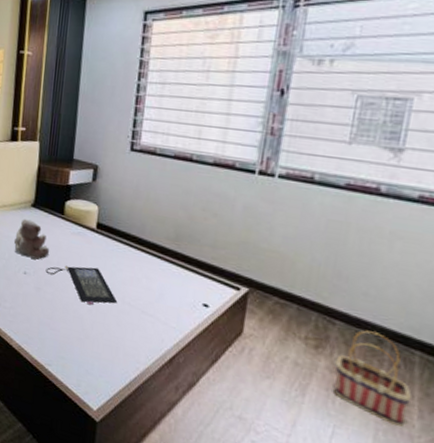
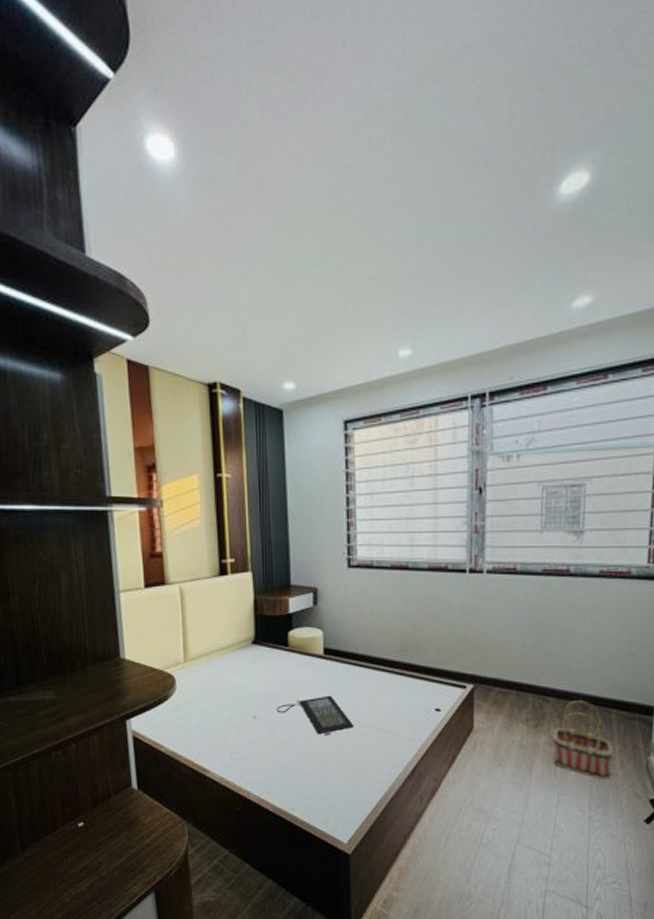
teddy bear: present [13,219,50,260] -> none [237,659,279,700]

